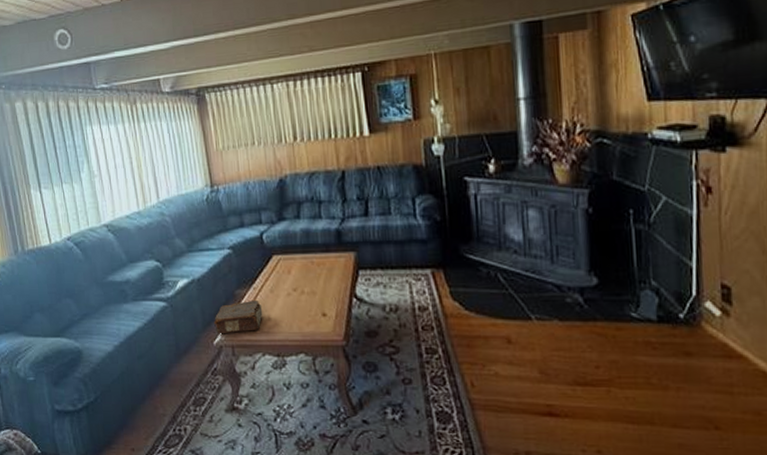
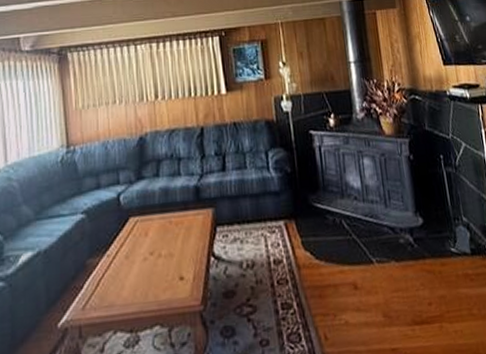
book: present [214,299,263,334] -> none [60,268,116,314]

